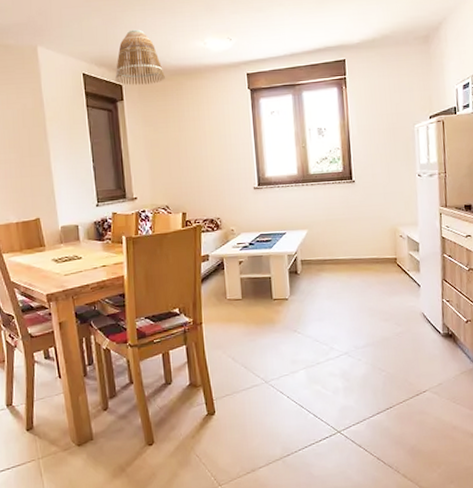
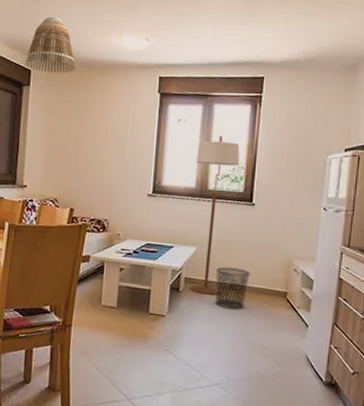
floor lamp: none [294,121,337,273] -> present [189,135,240,295]
waste bin: none [329,243,361,283] -> present [215,266,250,310]

